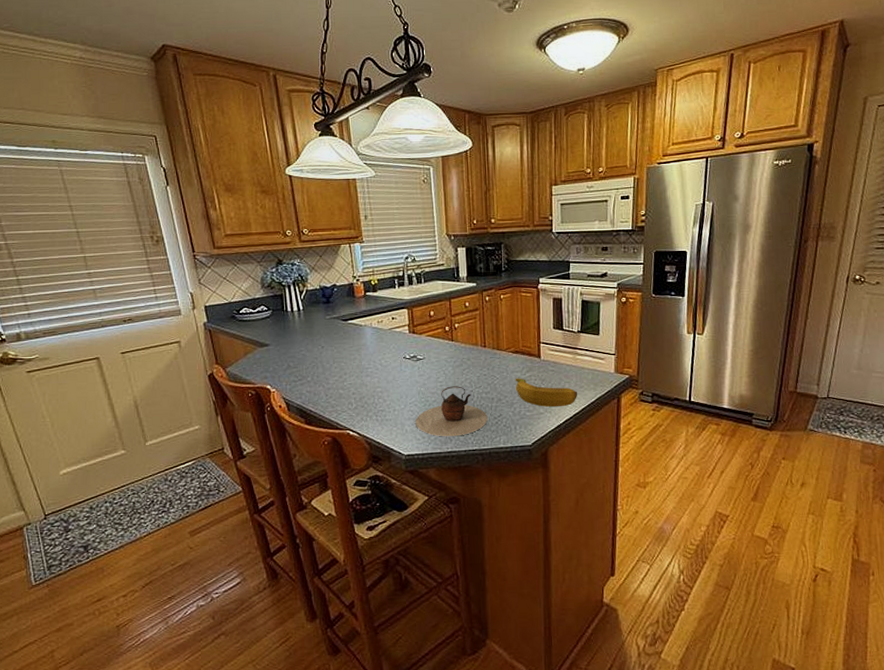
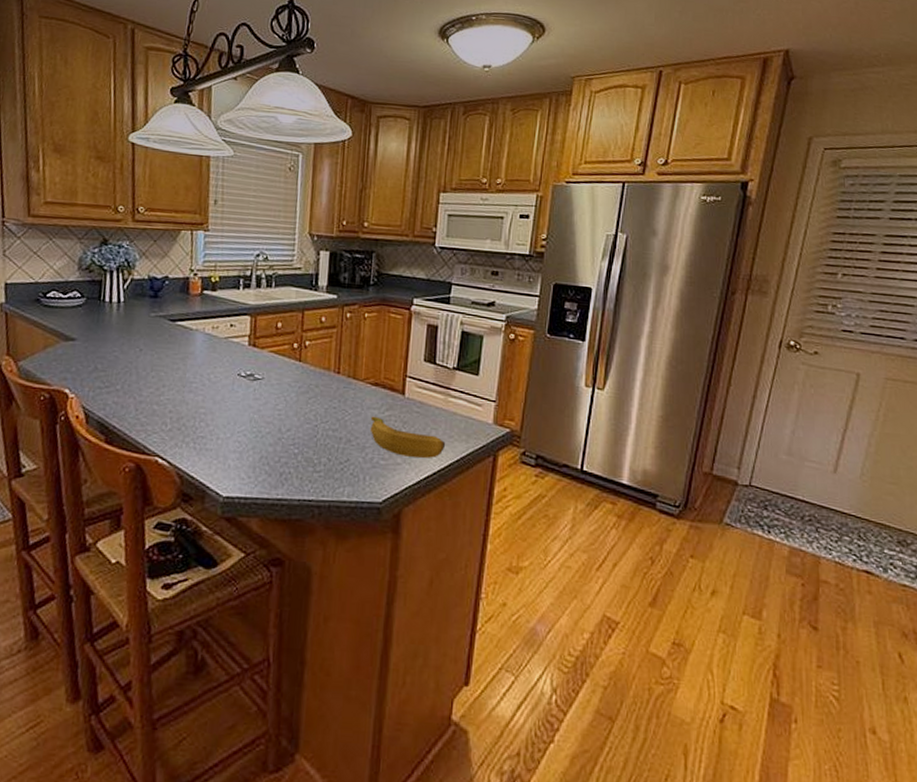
teapot: present [415,386,488,437] -> none [241,416,332,481]

